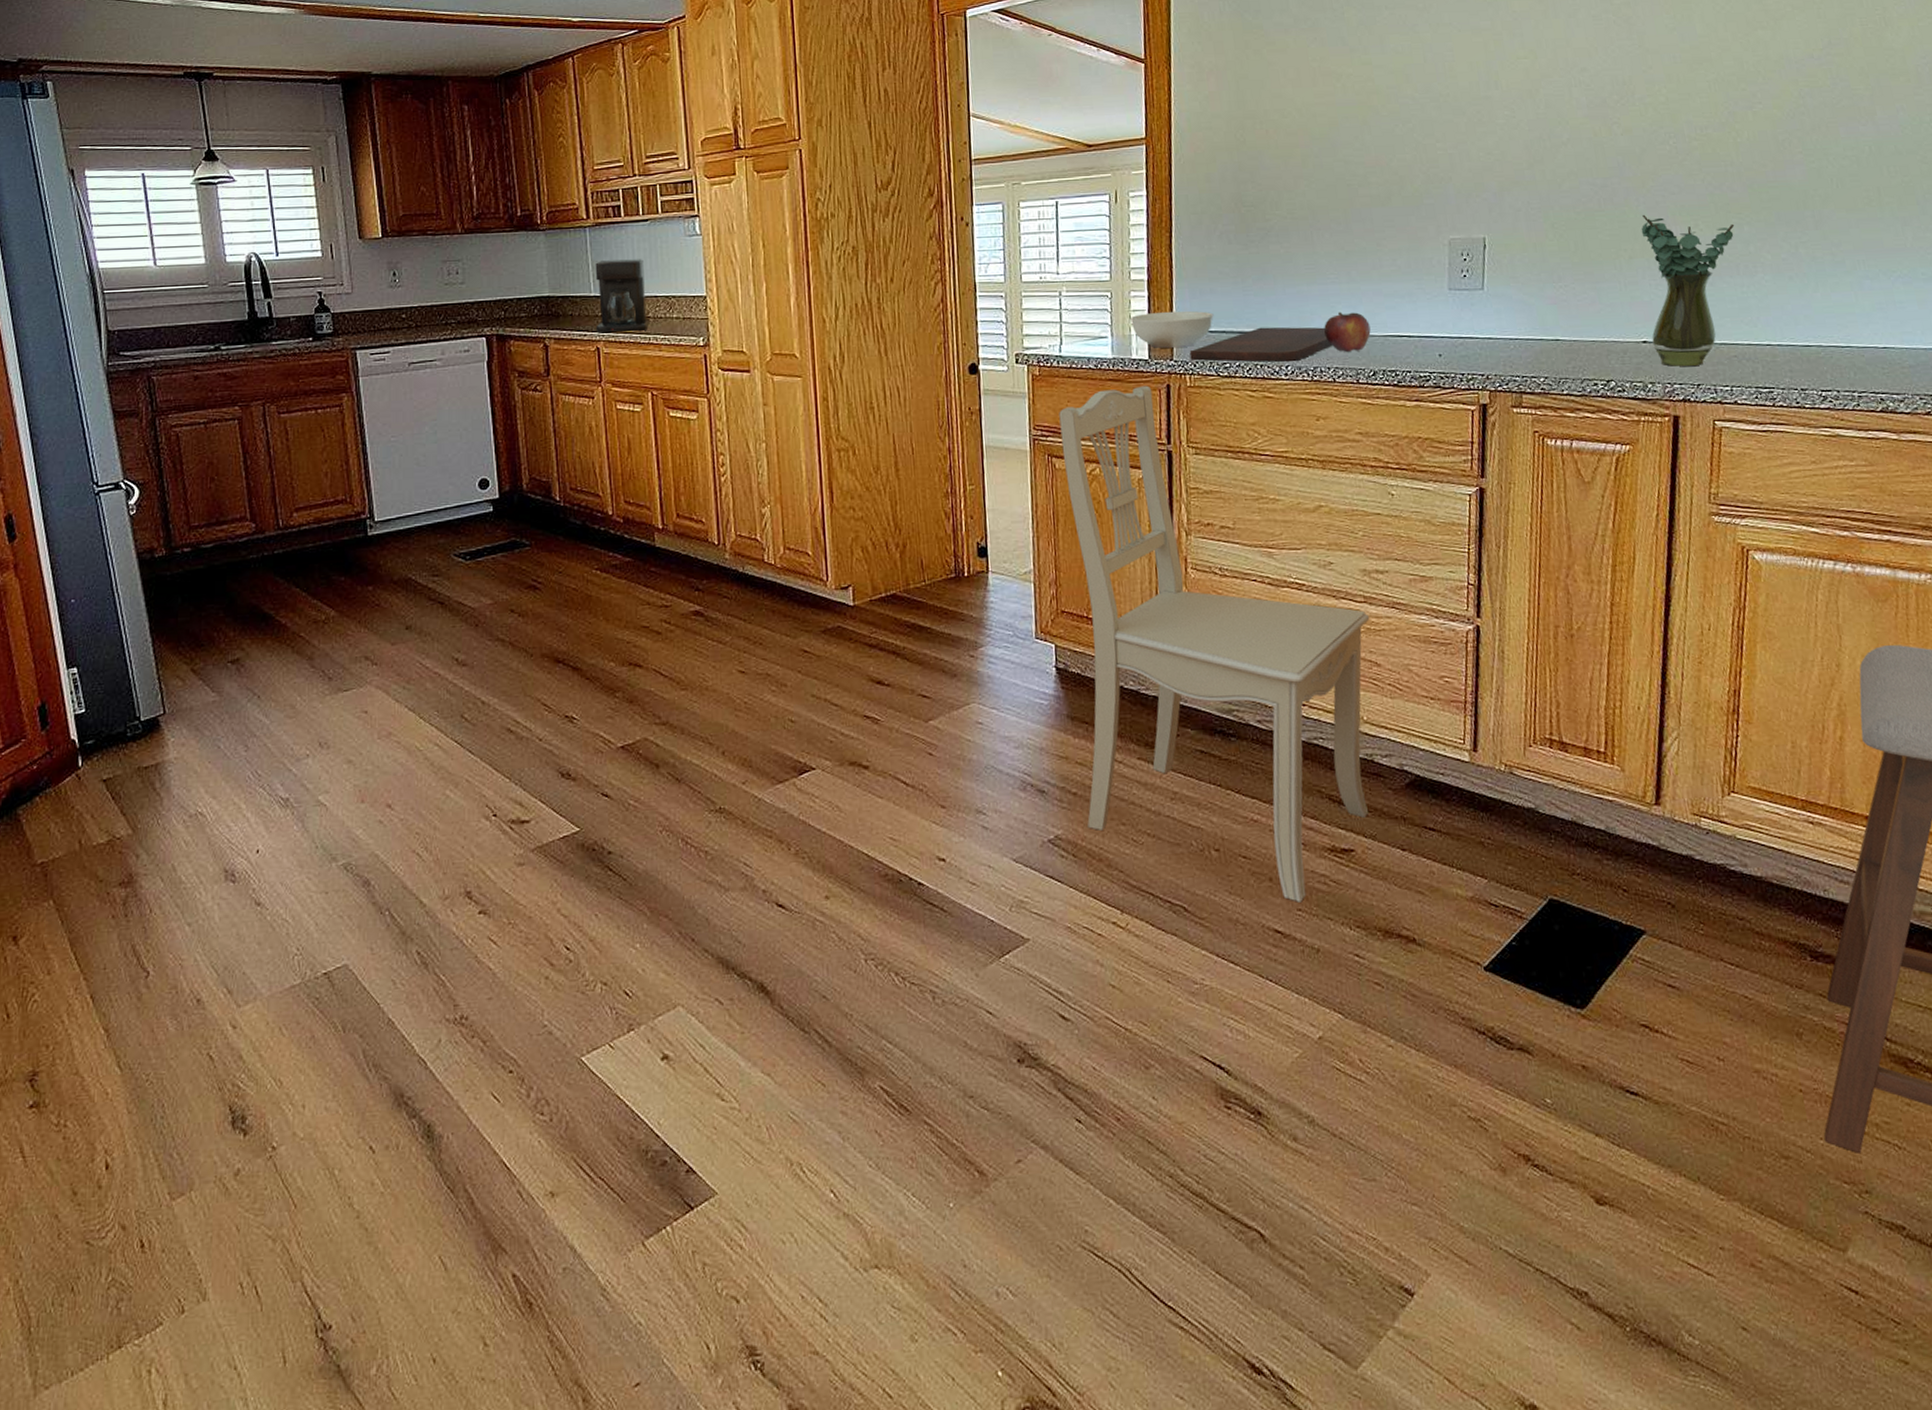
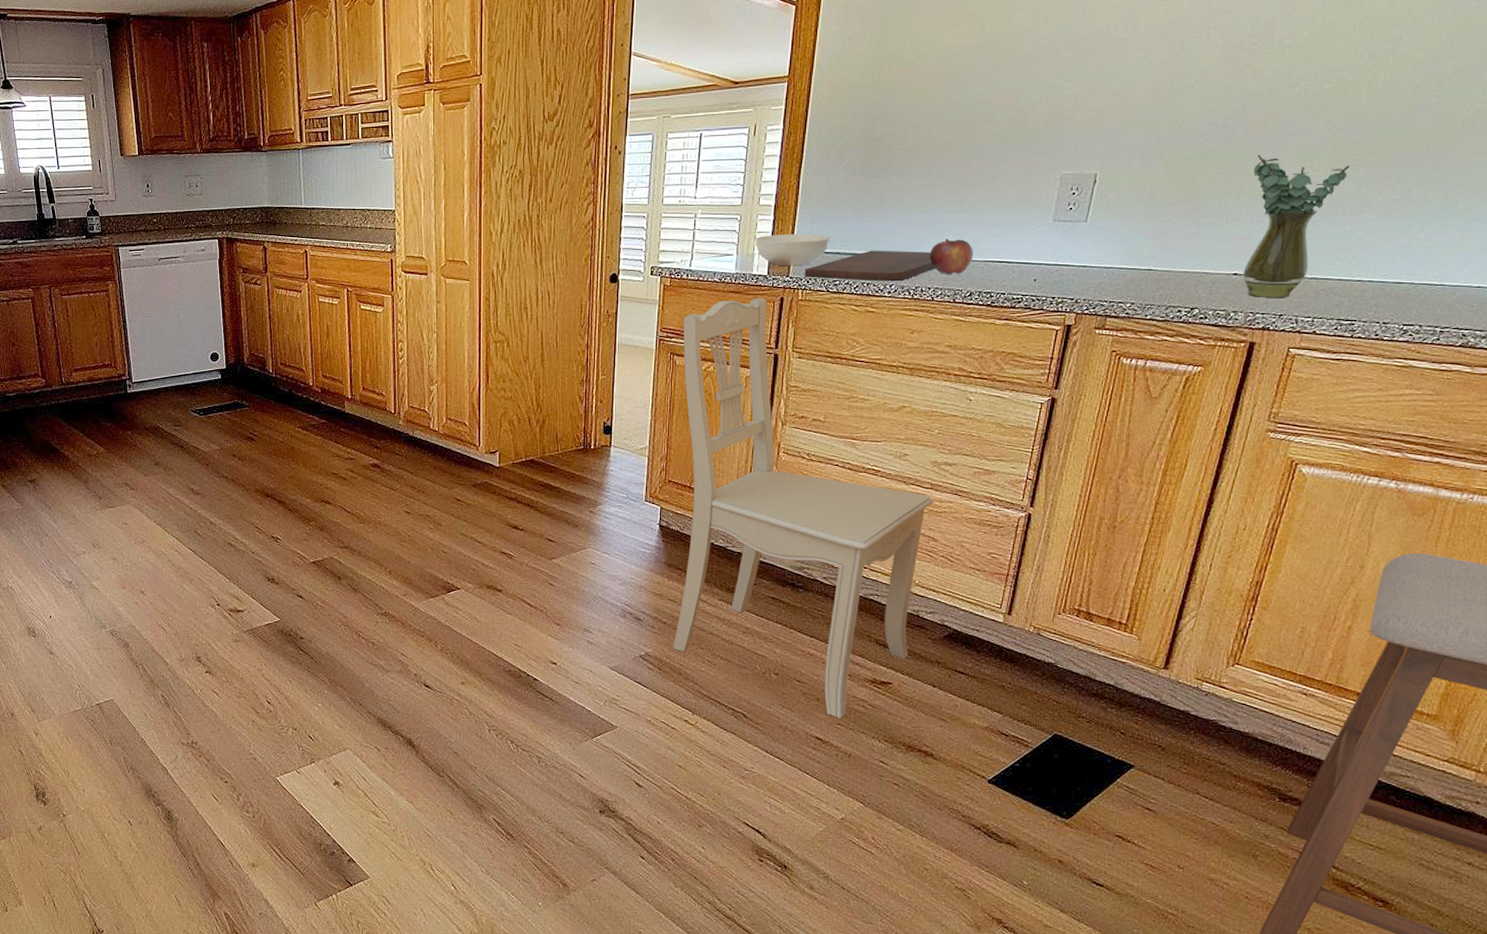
coffee maker: present [595,259,650,334] -> none [304,177,348,239]

